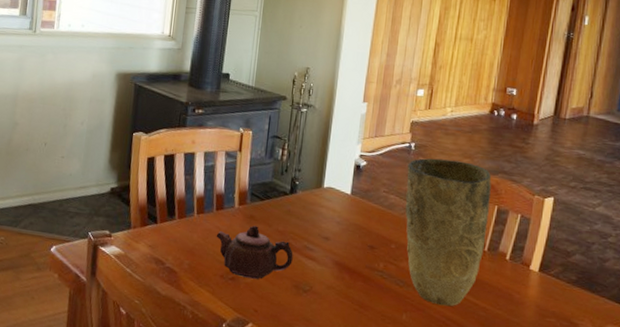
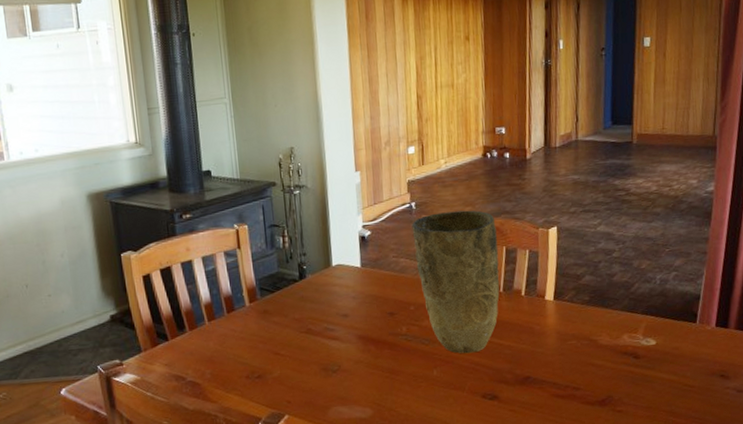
teapot: present [216,225,293,280] -> none [232,319,316,373]

